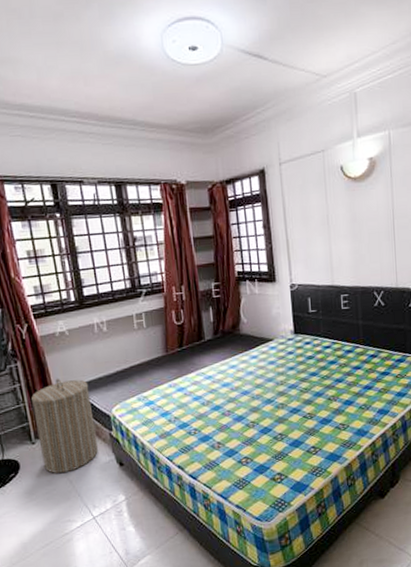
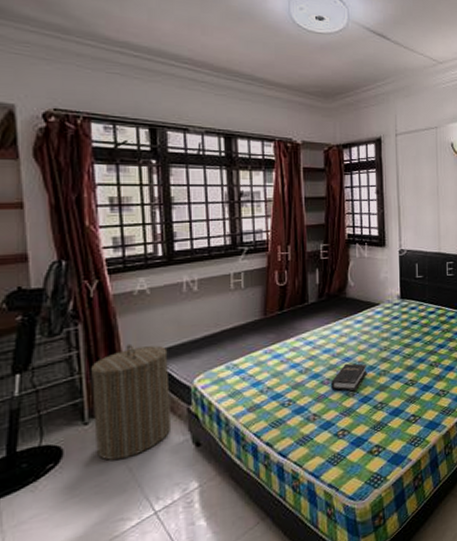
hardback book: none [232,396,266,423] -> present [331,363,368,392]

